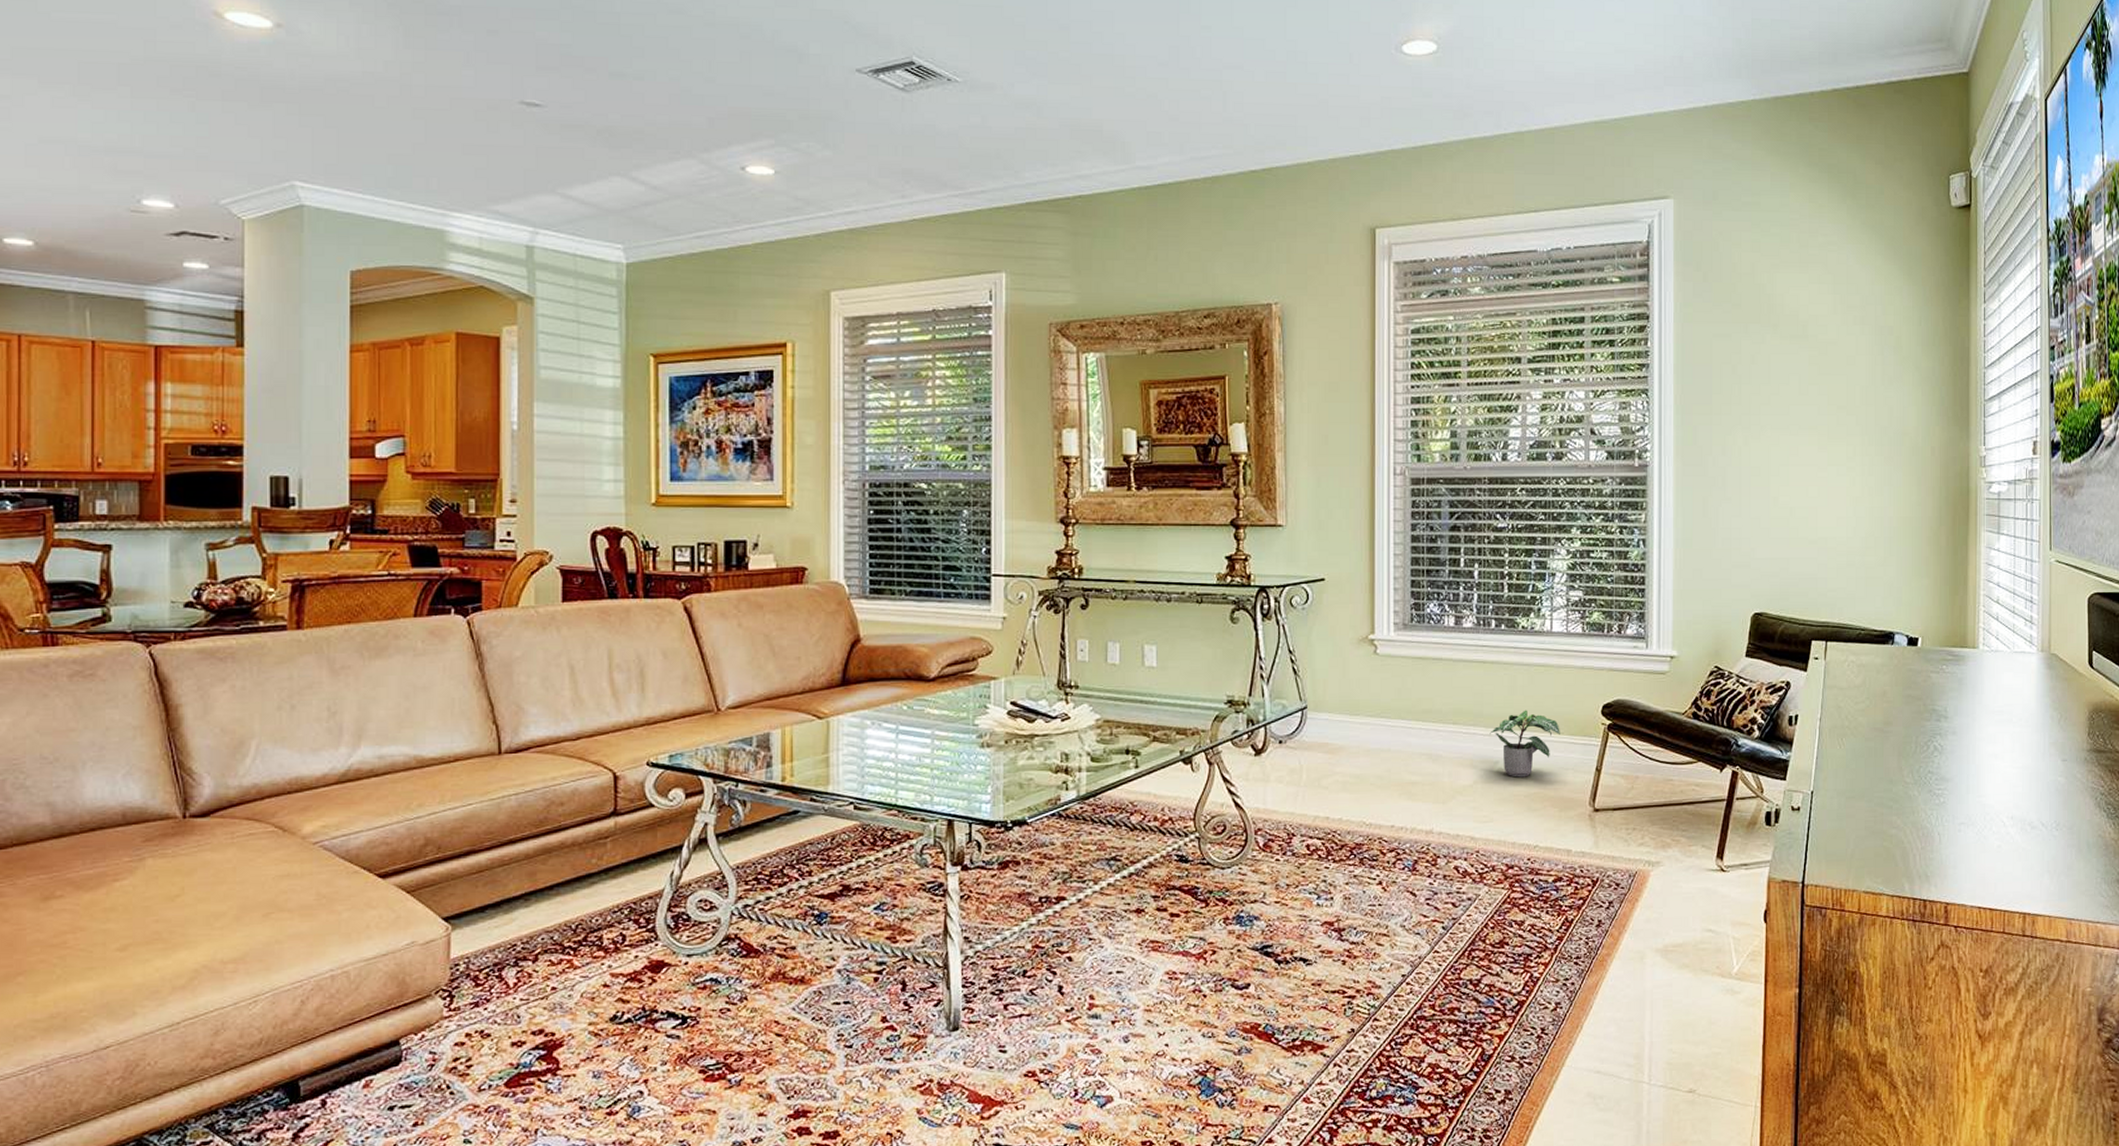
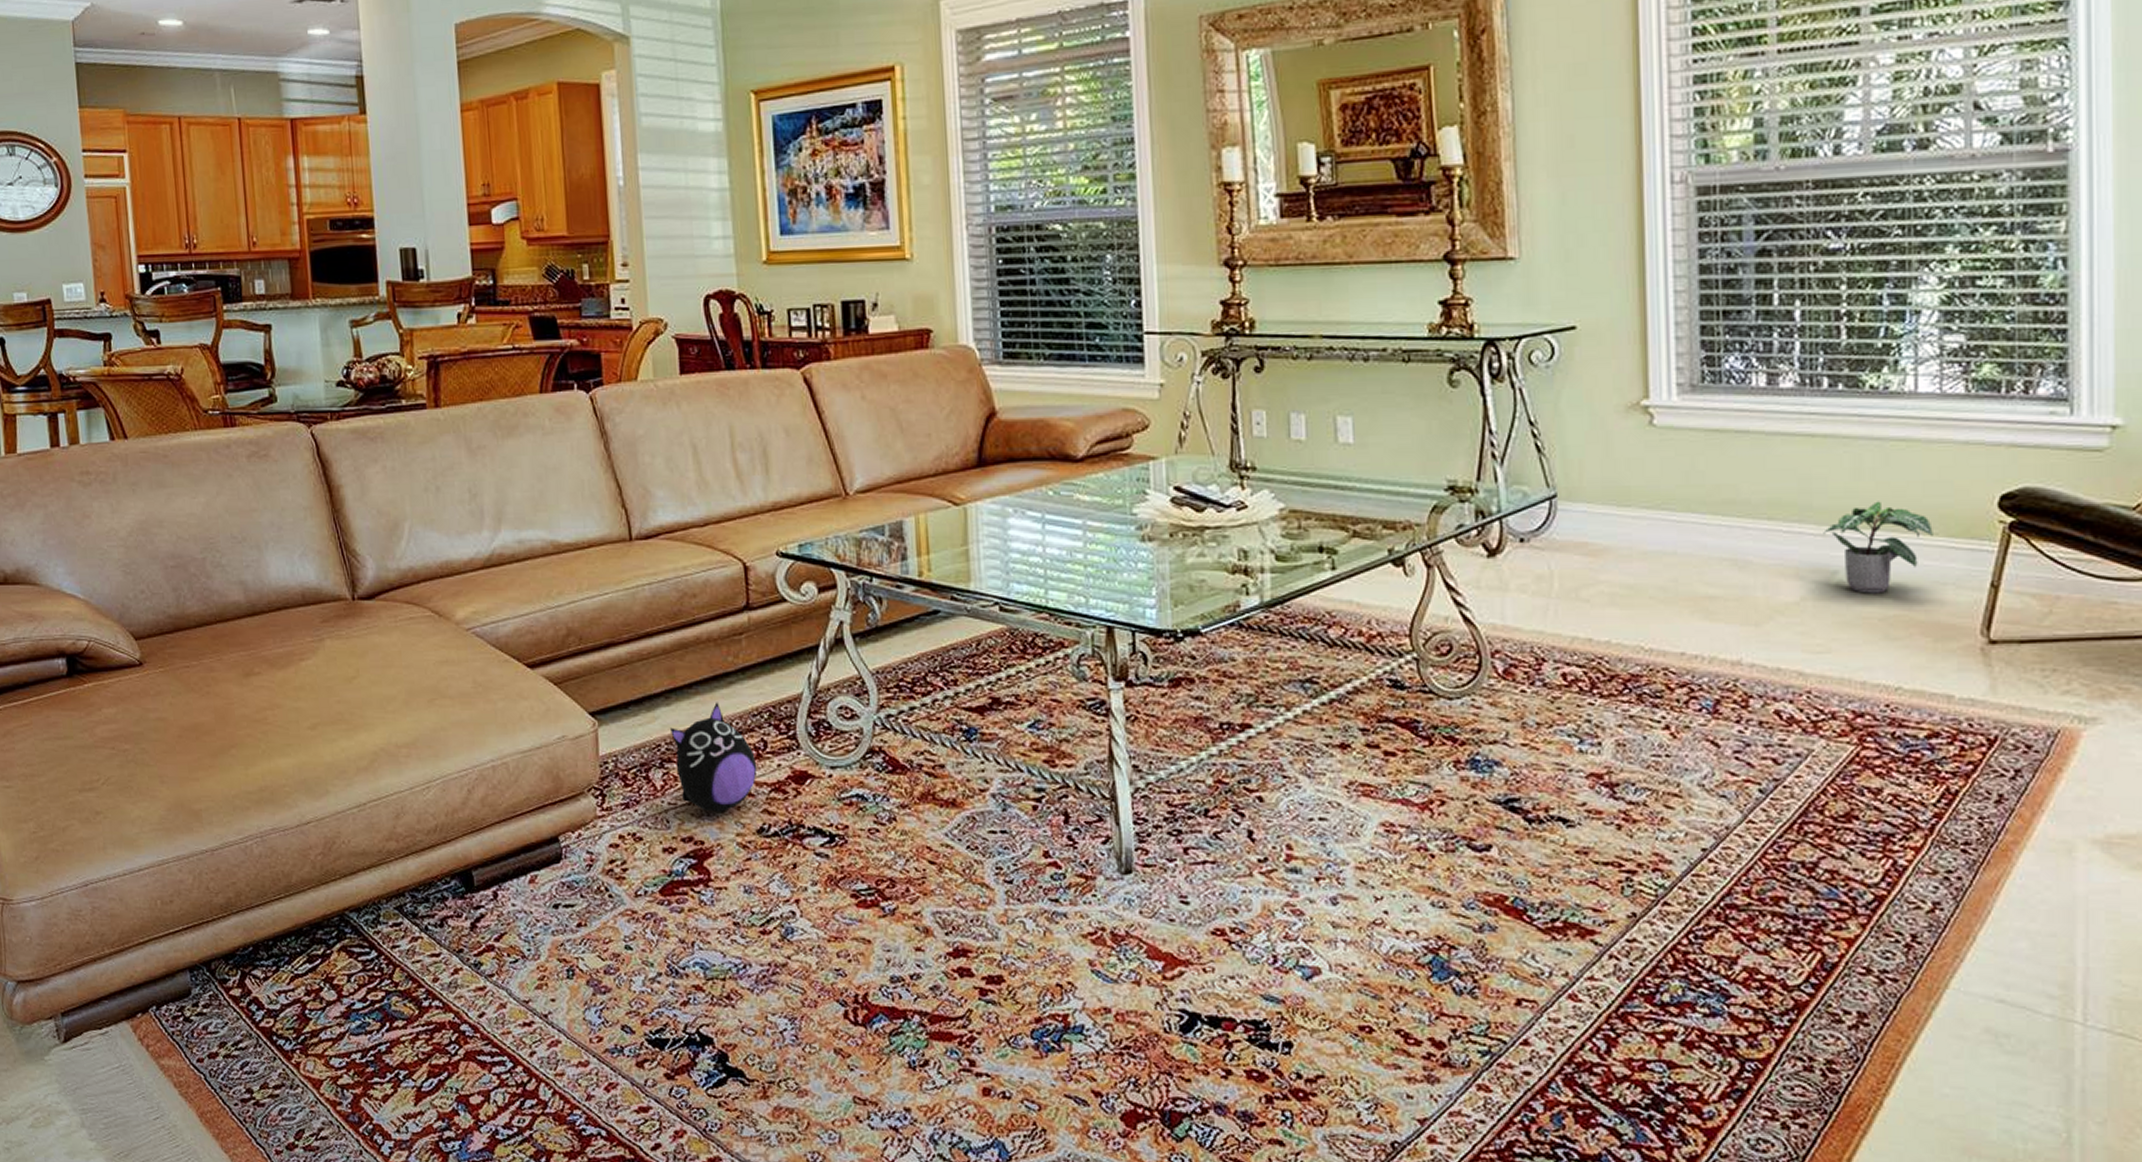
plush toy: none [528,901,614,1005] -> present [670,702,757,812]

